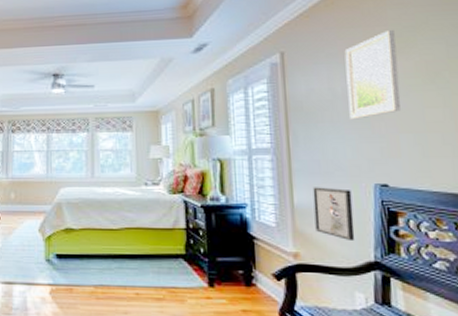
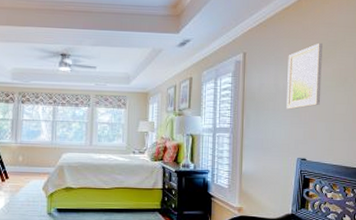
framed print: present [312,187,355,242] -> none [255,159,282,200]

